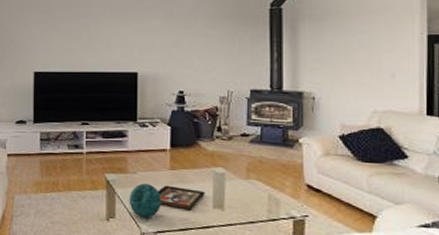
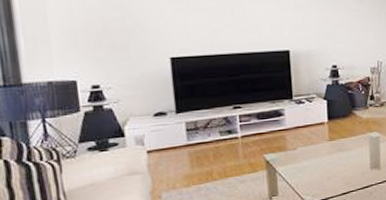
decorative orb: present [129,183,162,218] -> none [290,157,323,190]
decorative tray: present [158,185,205,211] -> none [319,155,363,175]

